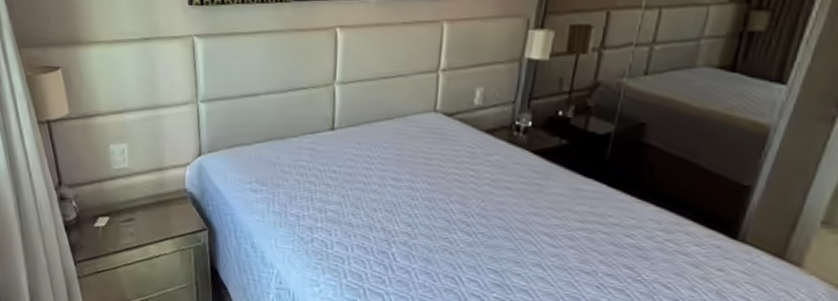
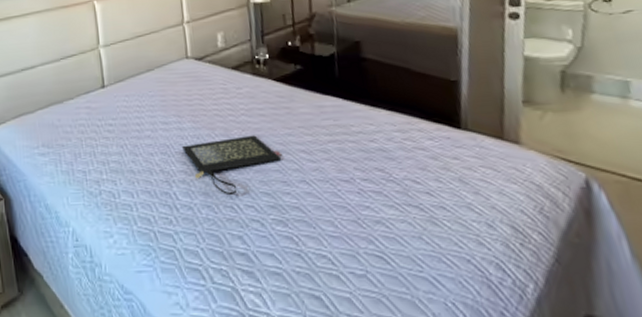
clutch bag: none [410,206,522,267] -> present [182,135,283,196]

